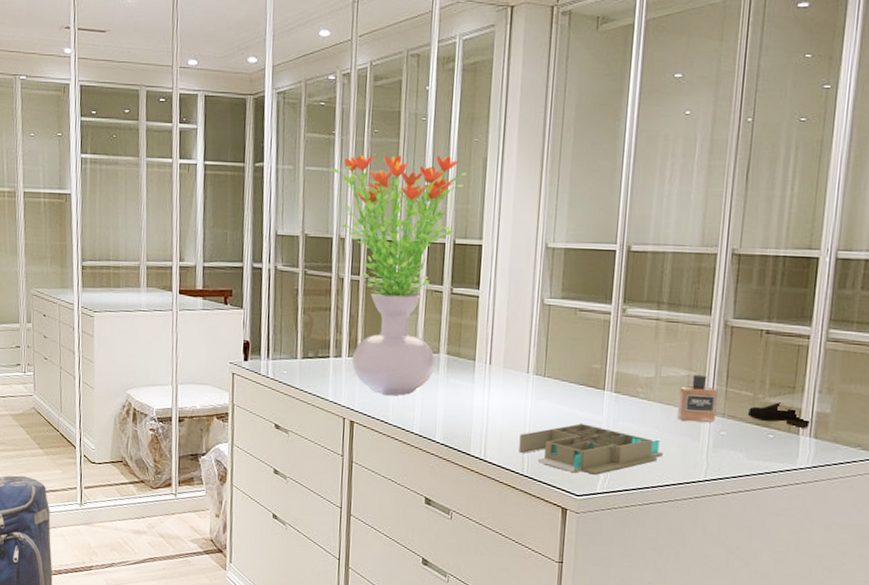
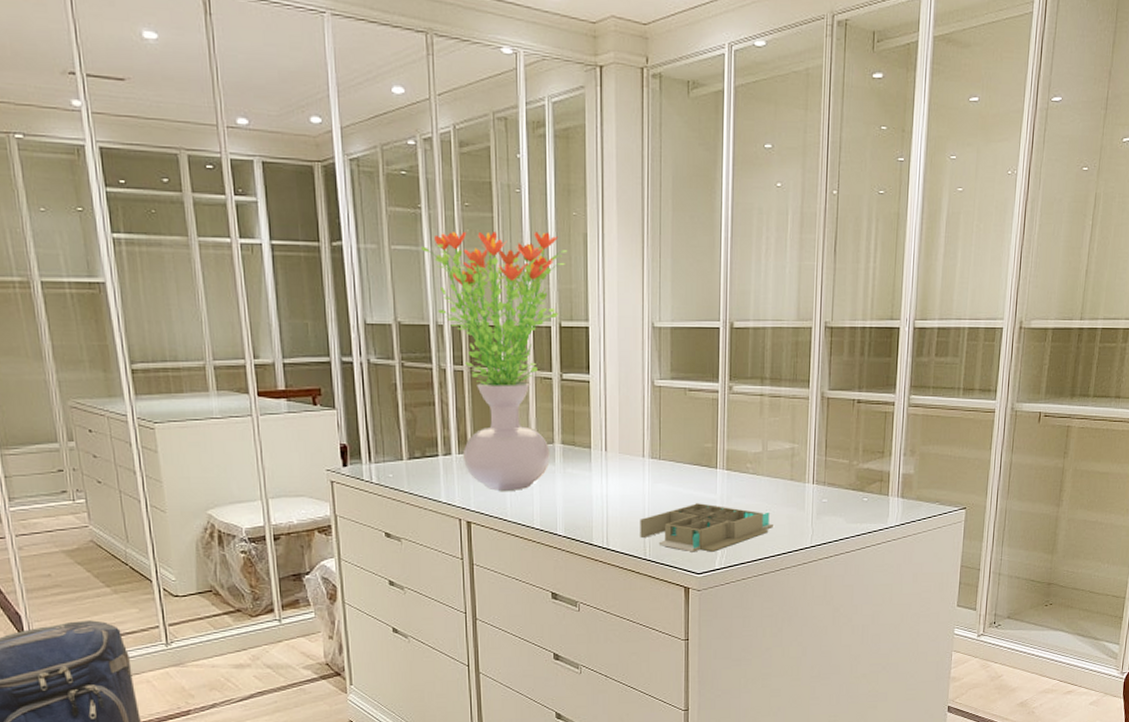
perfume: present [677,374,718,423] -> none [783,446,819,493]
shoe: present [747,402,811,428] -> none [844,467,898,489]

